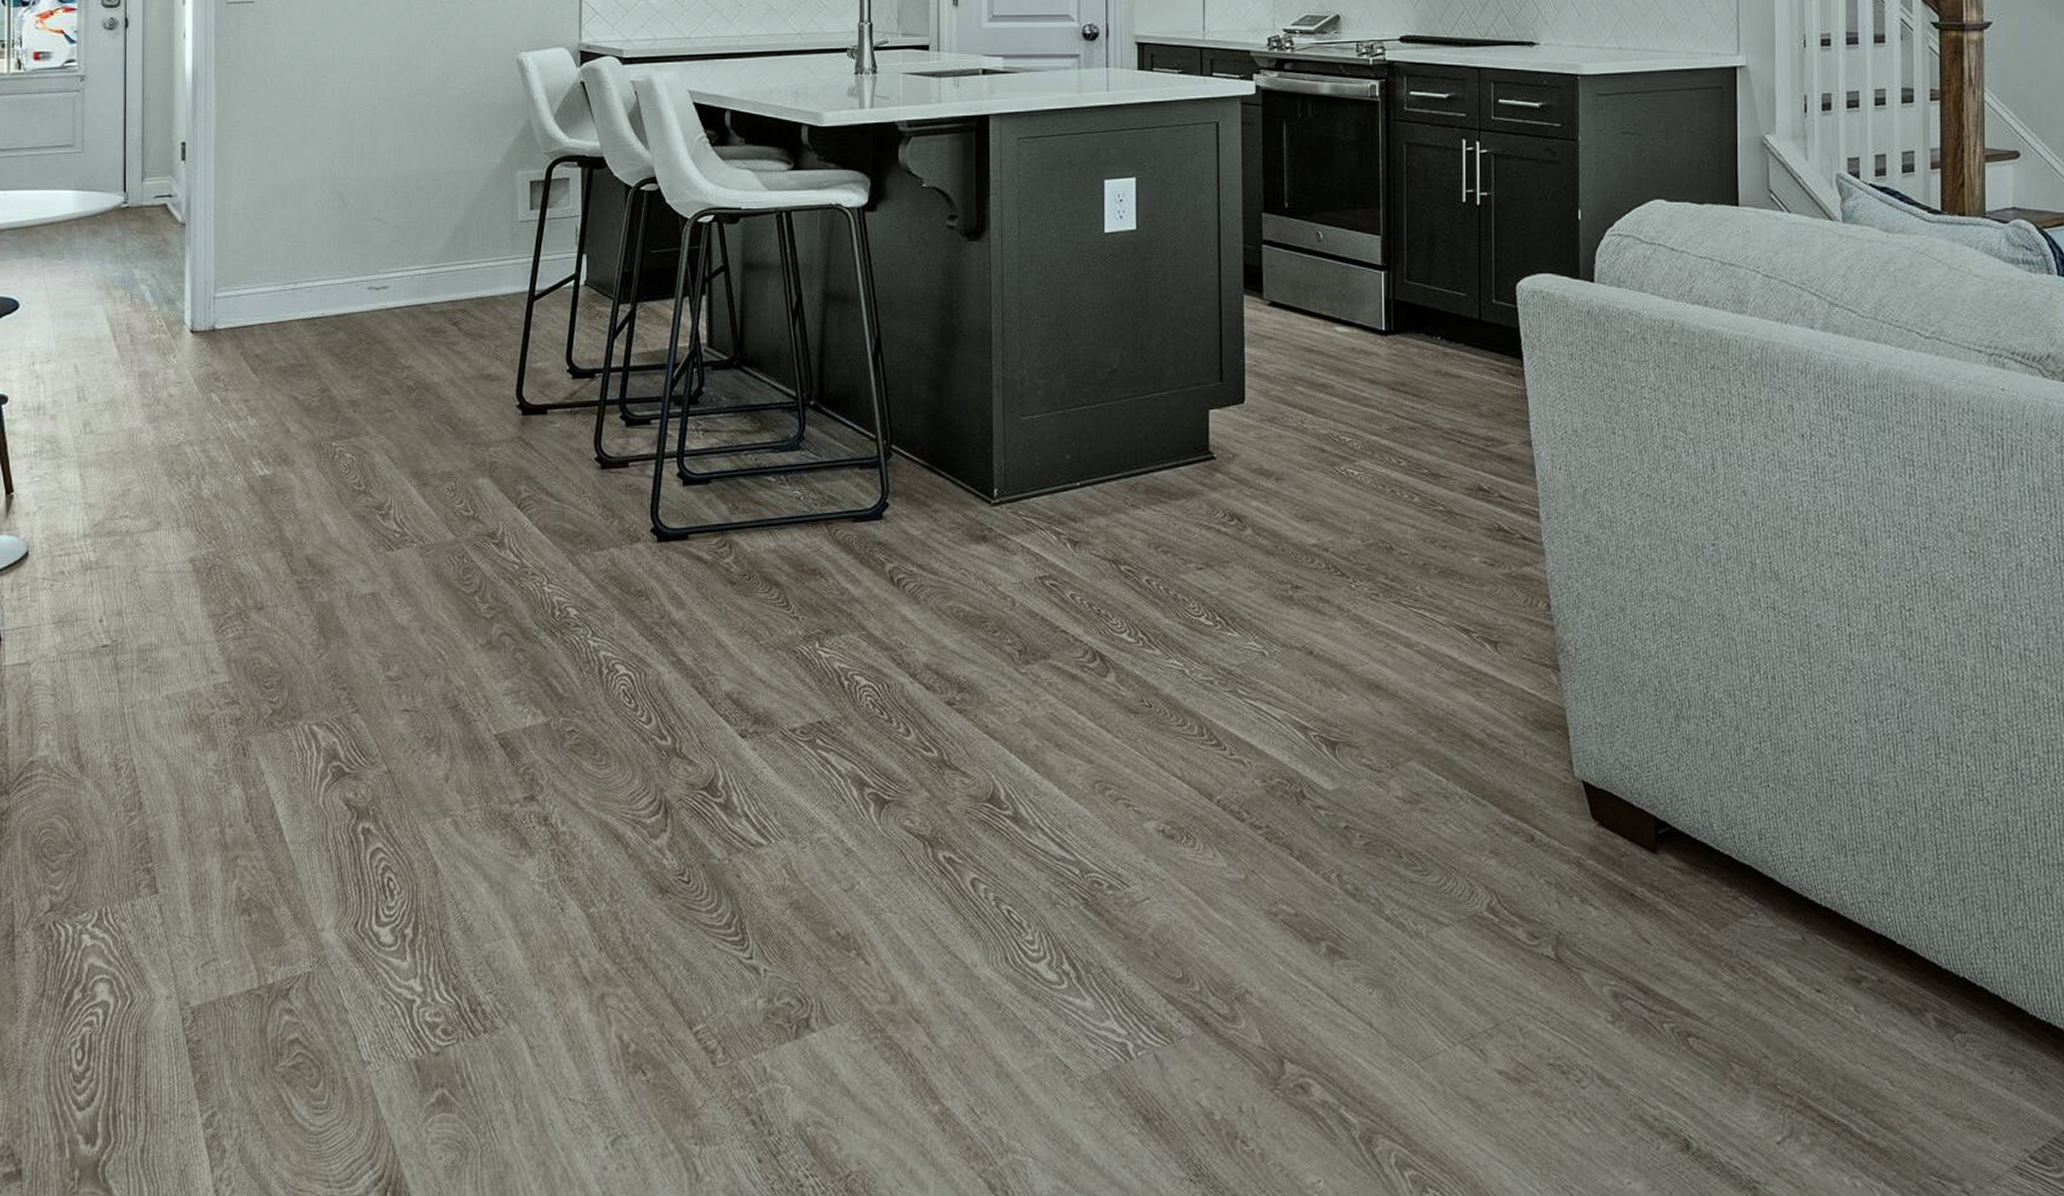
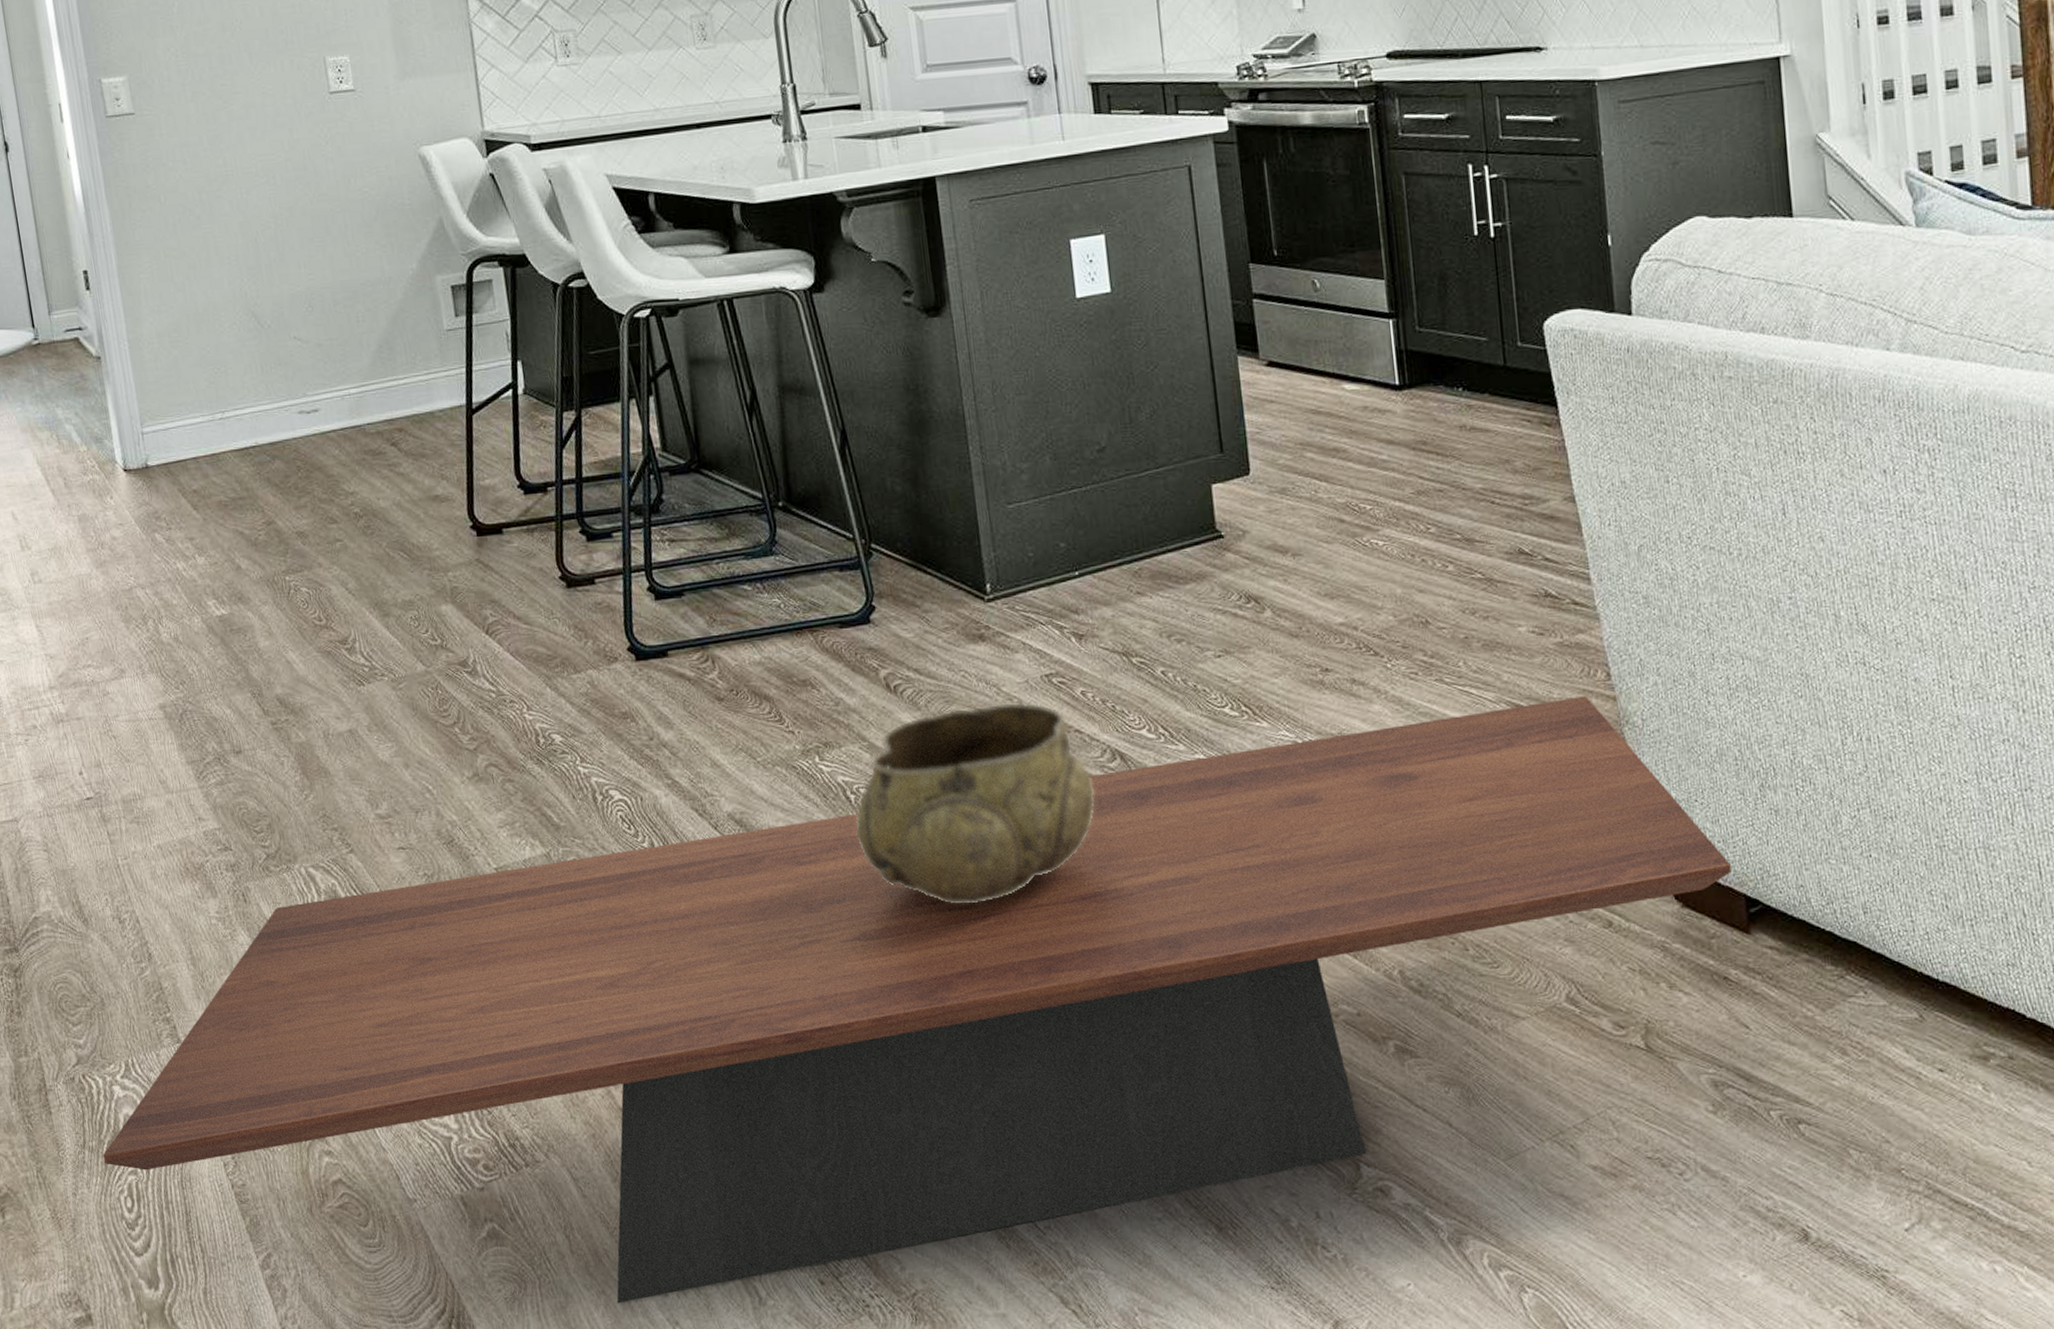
coffee table: none [60,624,1644,1175] -> present [103,695,1731,1304]
decorative bowl: none [846,600,1072,791] -> present [855,701,1095,904]

